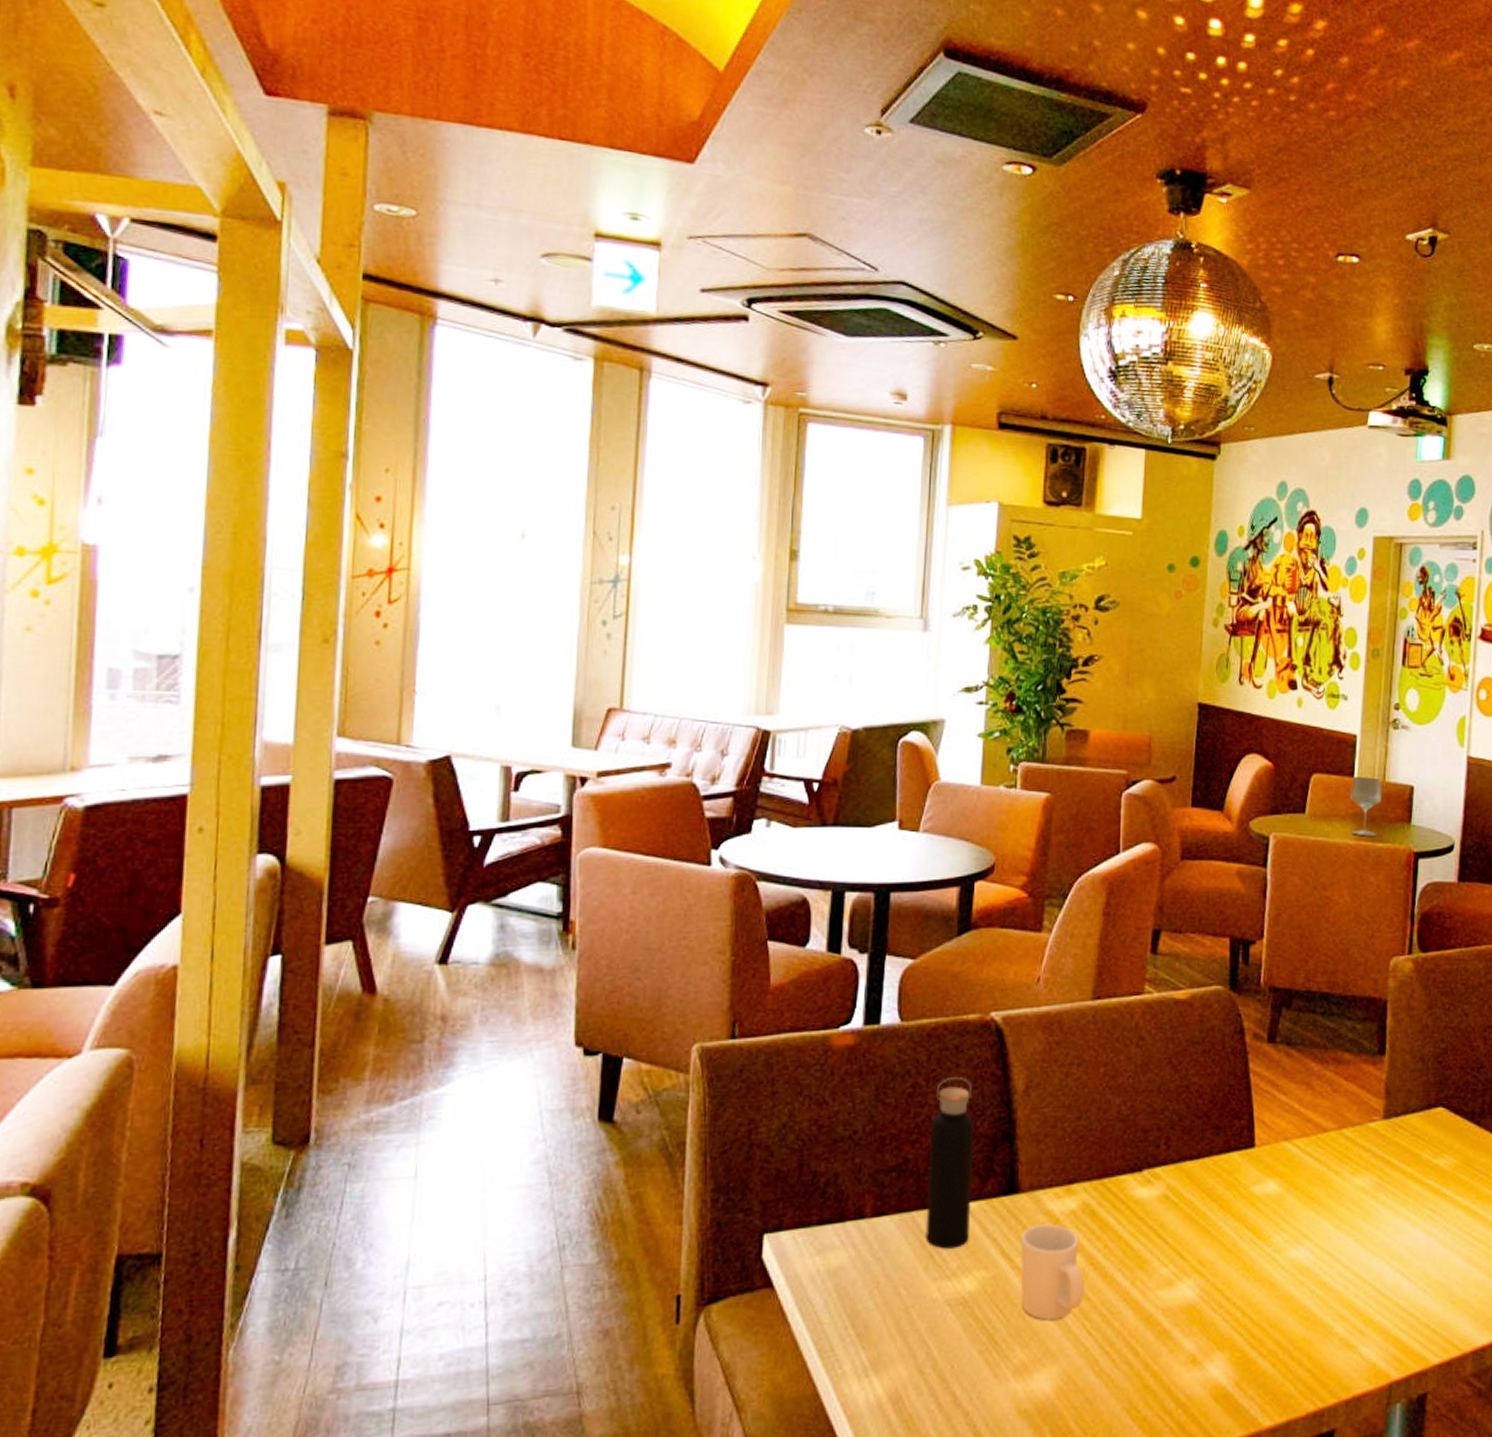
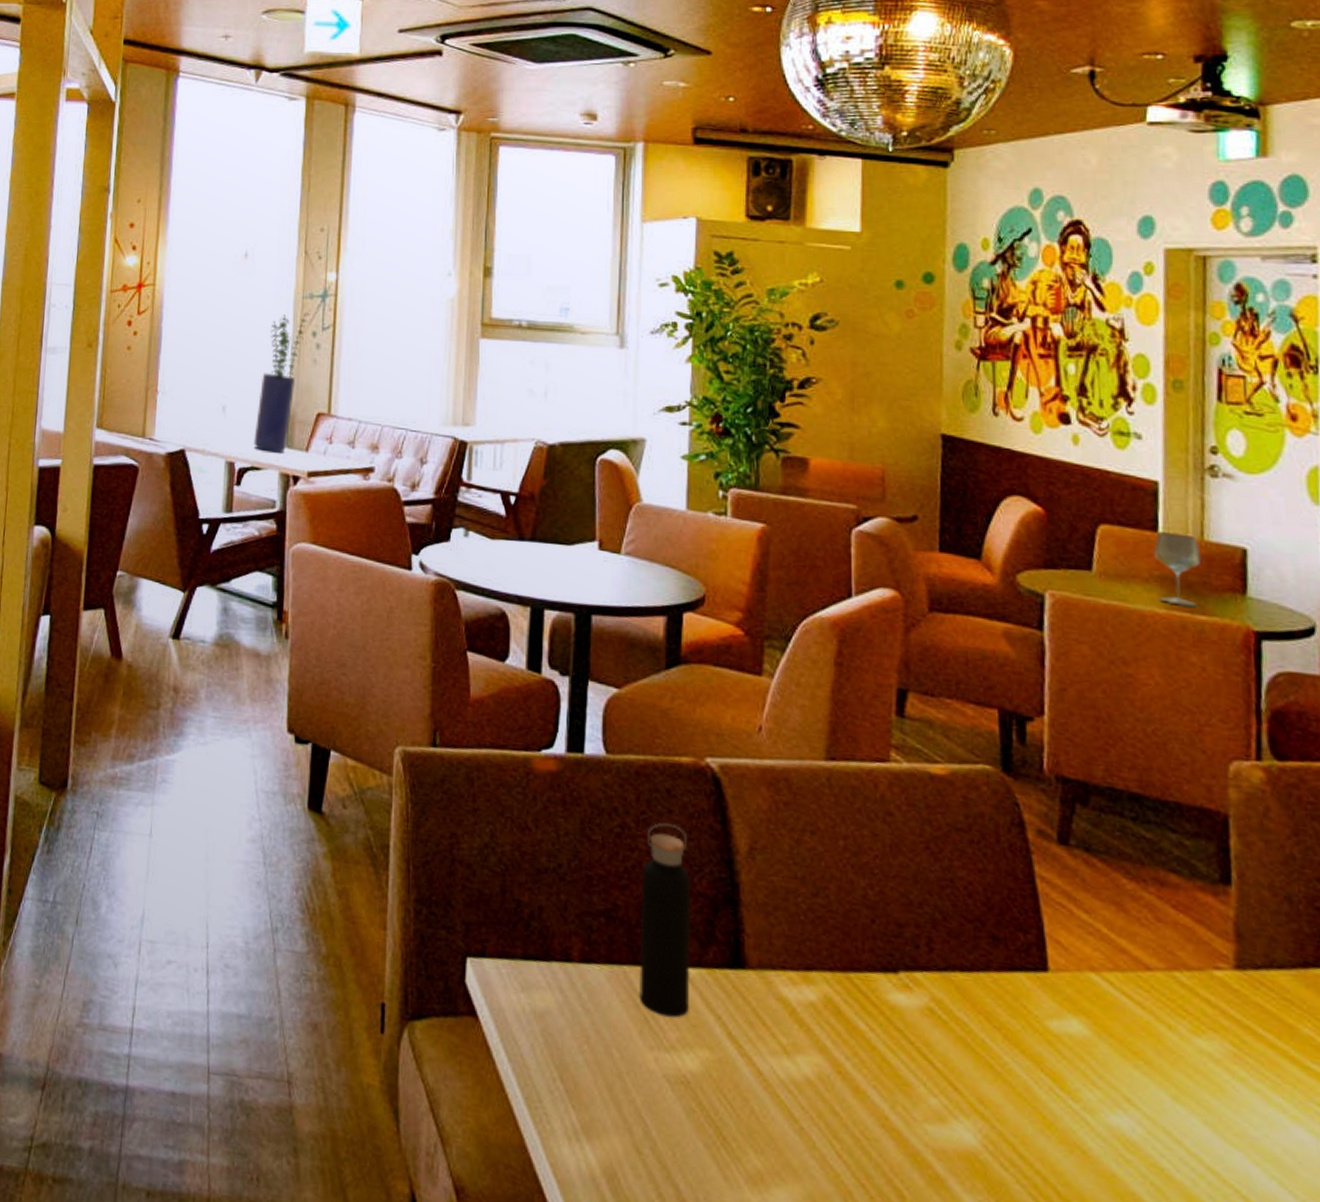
vase: none [534,601,596,753] -> present [253,314,307,453]
mug: present [1020,1224,1084,1320] -> none [749,1010,831,1129]

